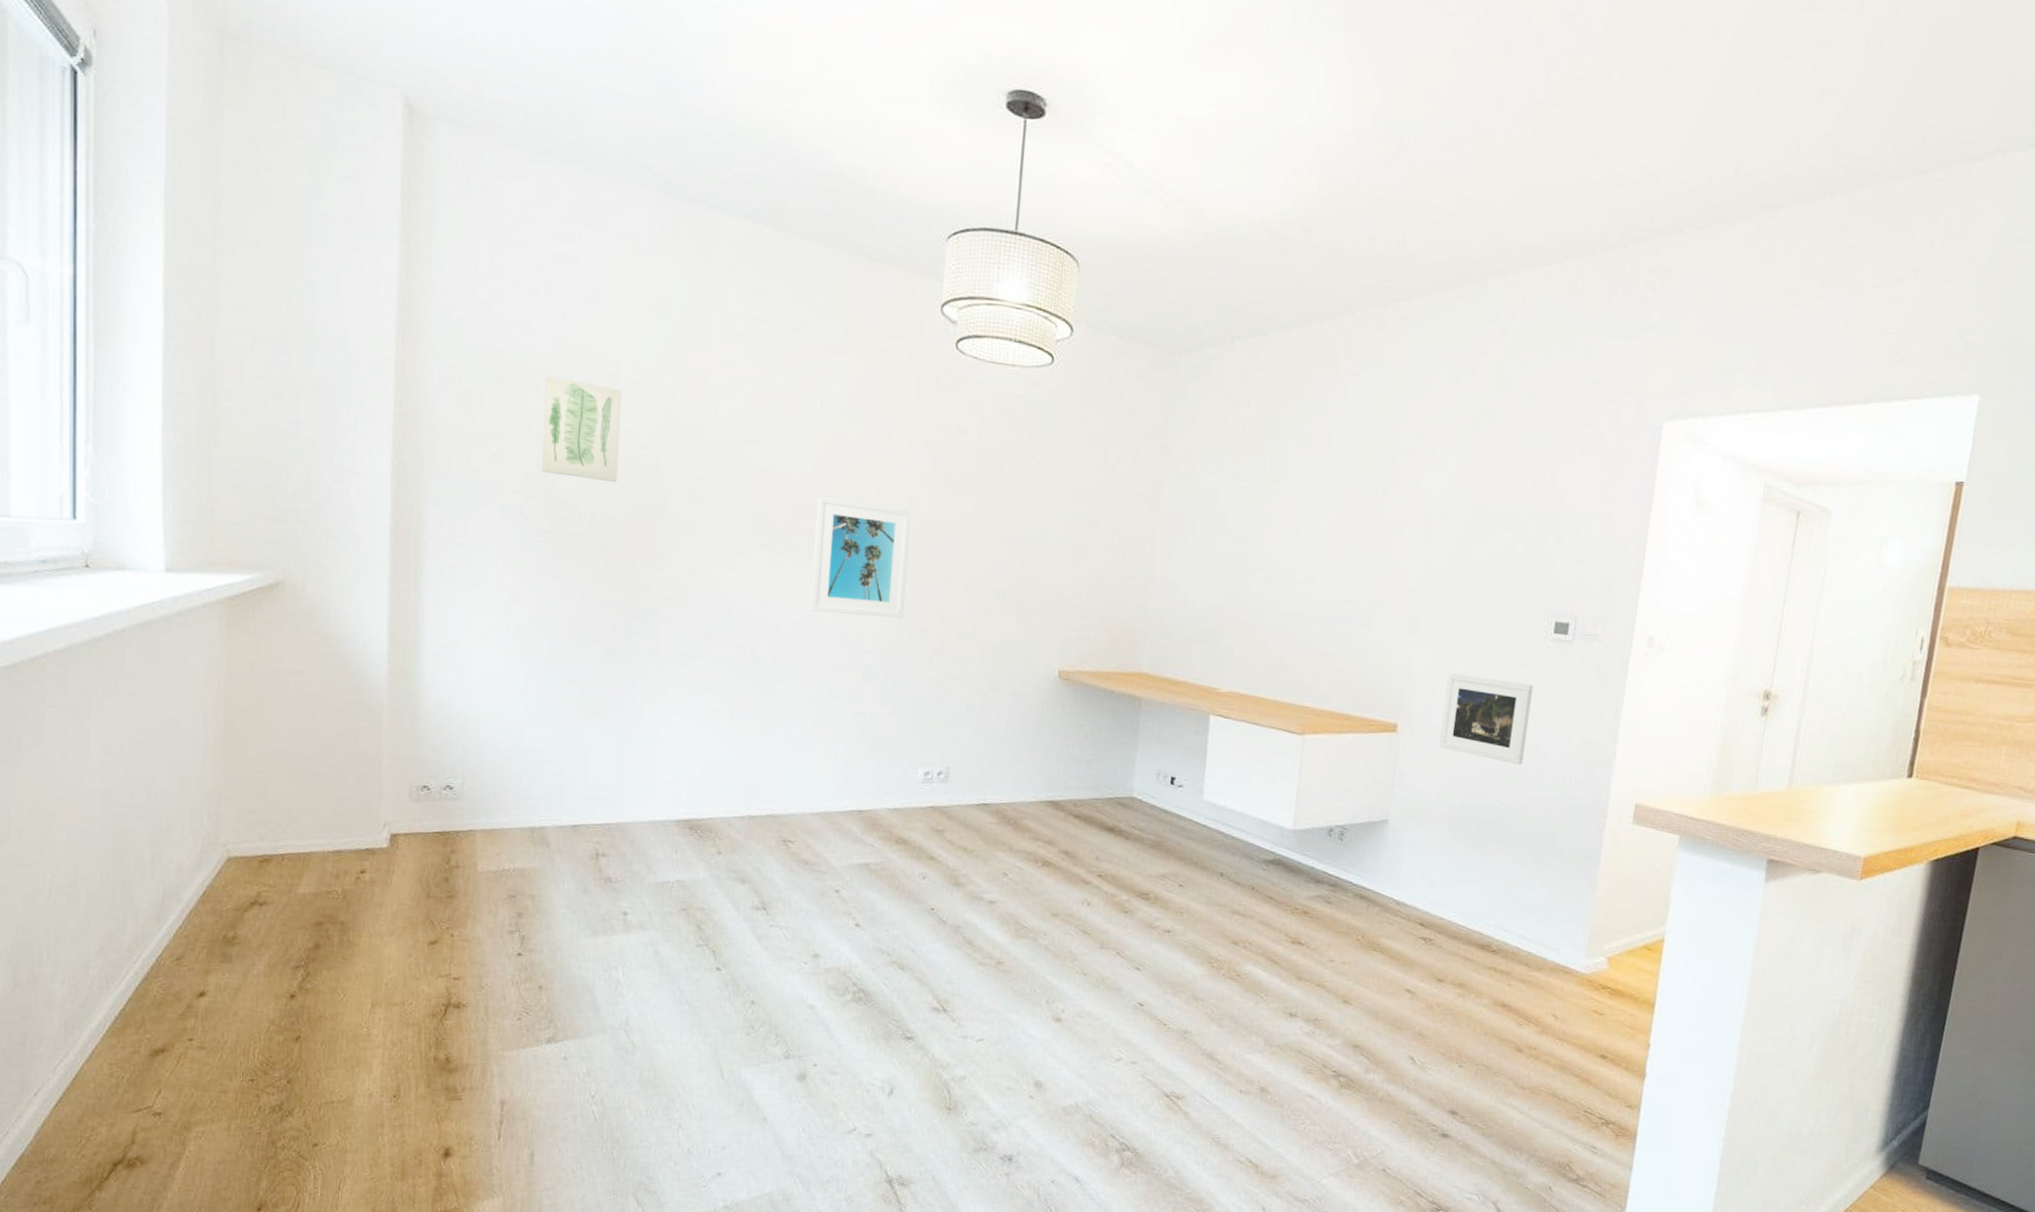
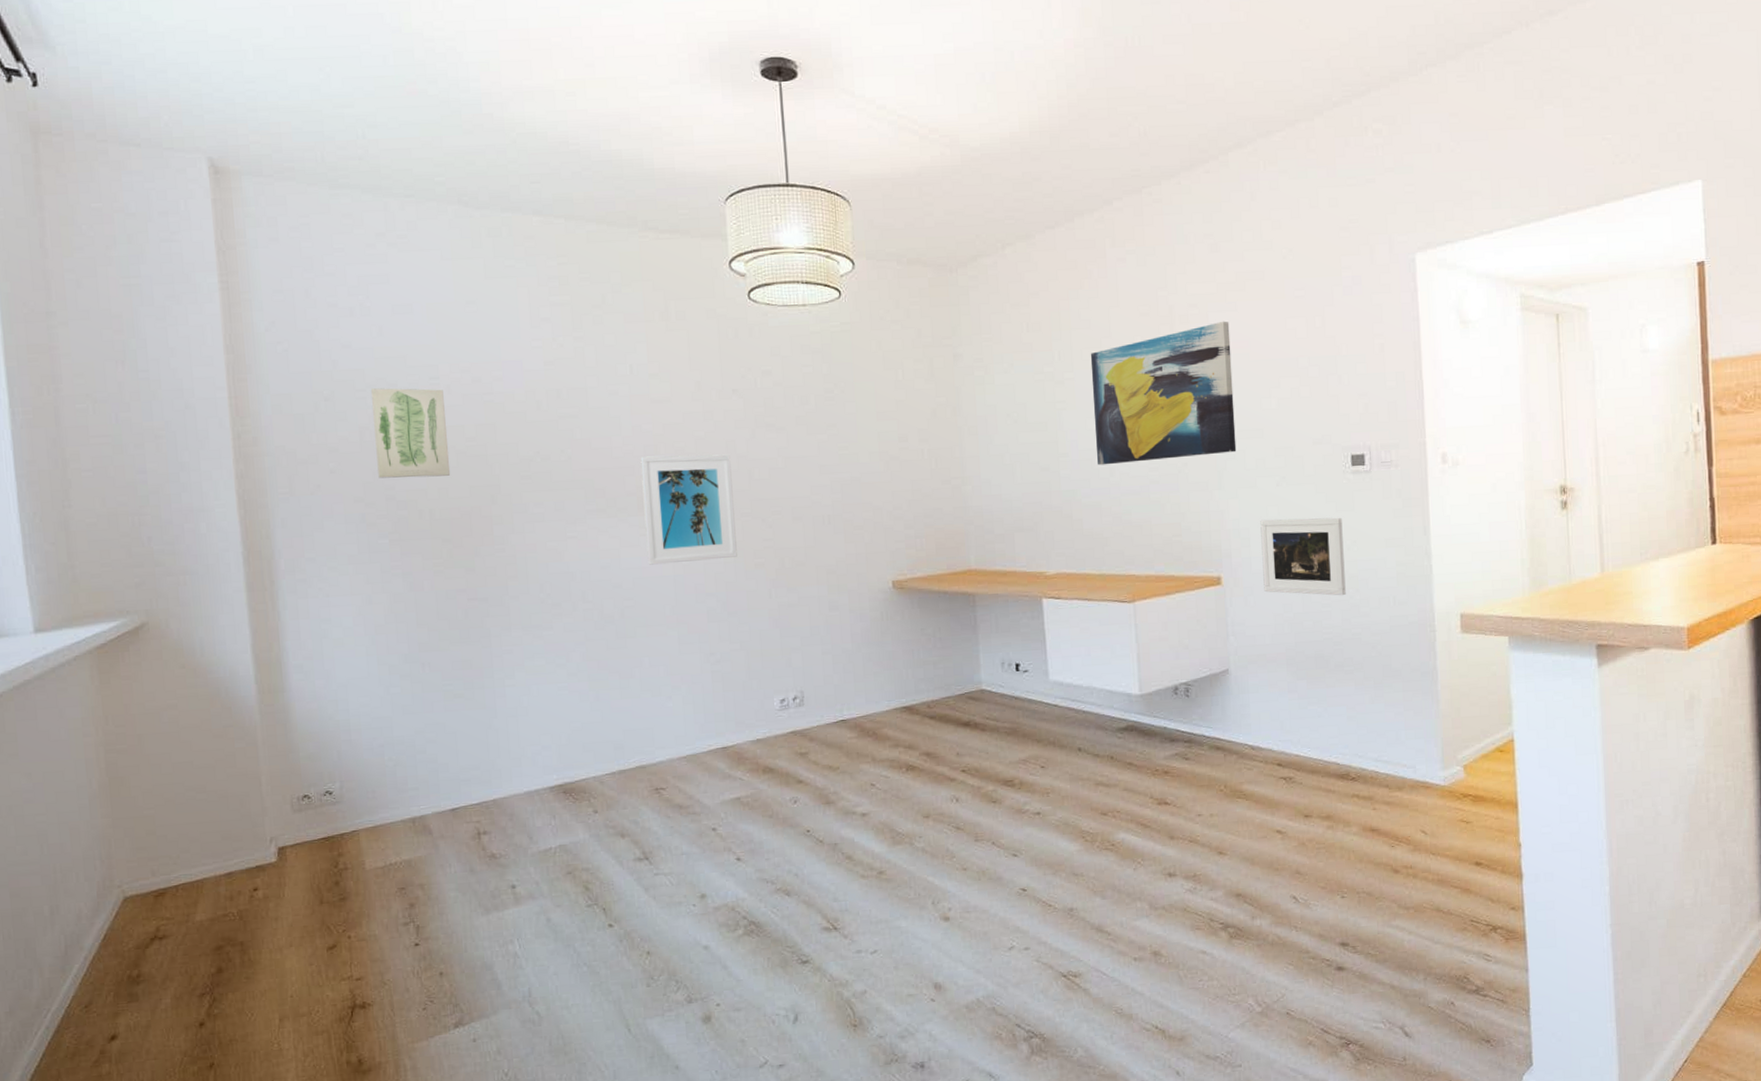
wall art: none [1291,458,1455,598] -> present [1090,321,1237,466]

